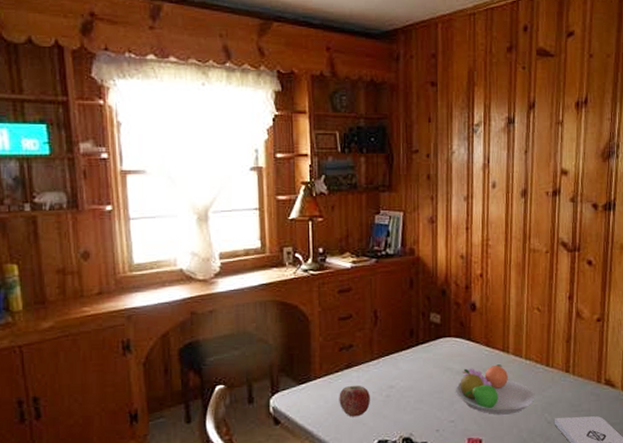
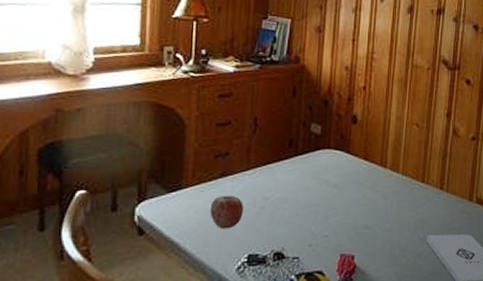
fruit bowl: present [456,364,535,415] -> none [332,179,409,231]

